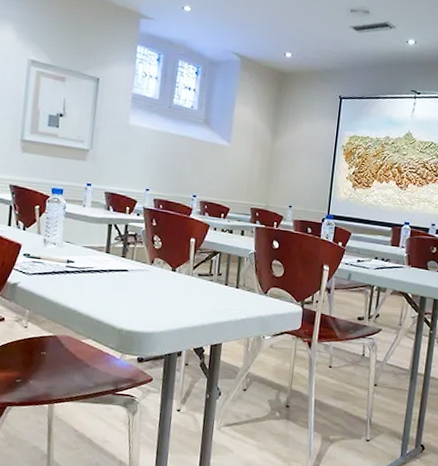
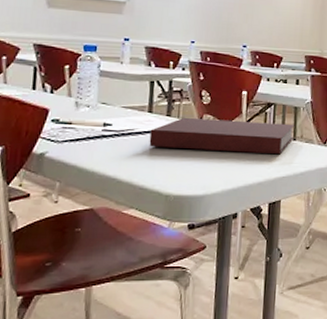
notebook: none [105,259,239,301] -> present [149,117,295,155]

